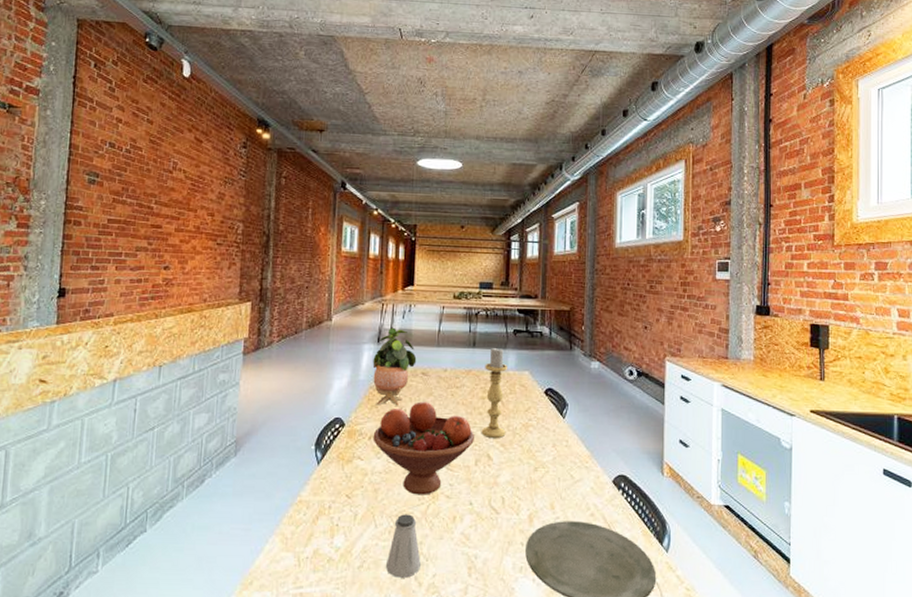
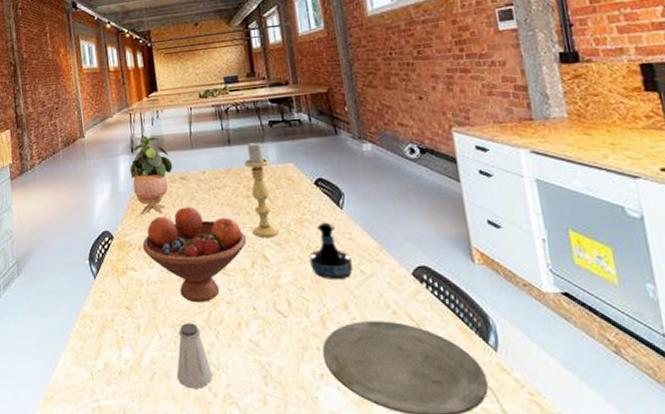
tequila bottle: none [528,428,564,483] -> present [309,222,353,280]

